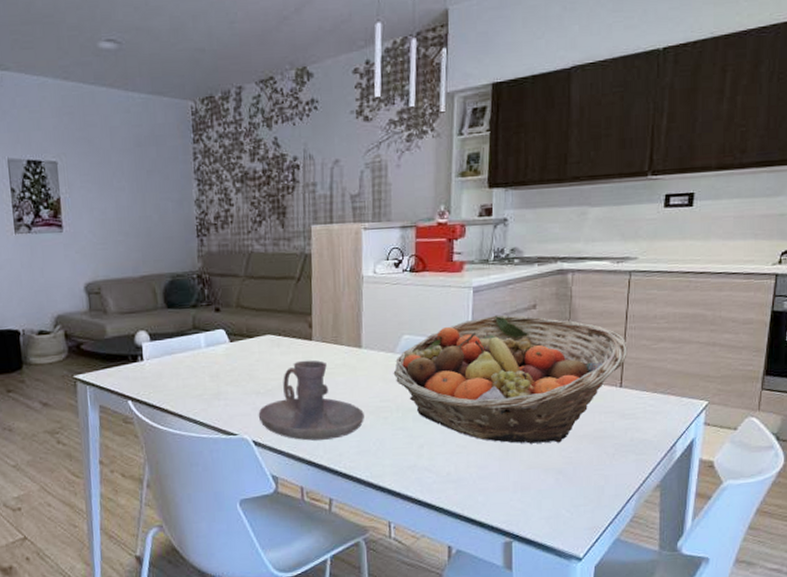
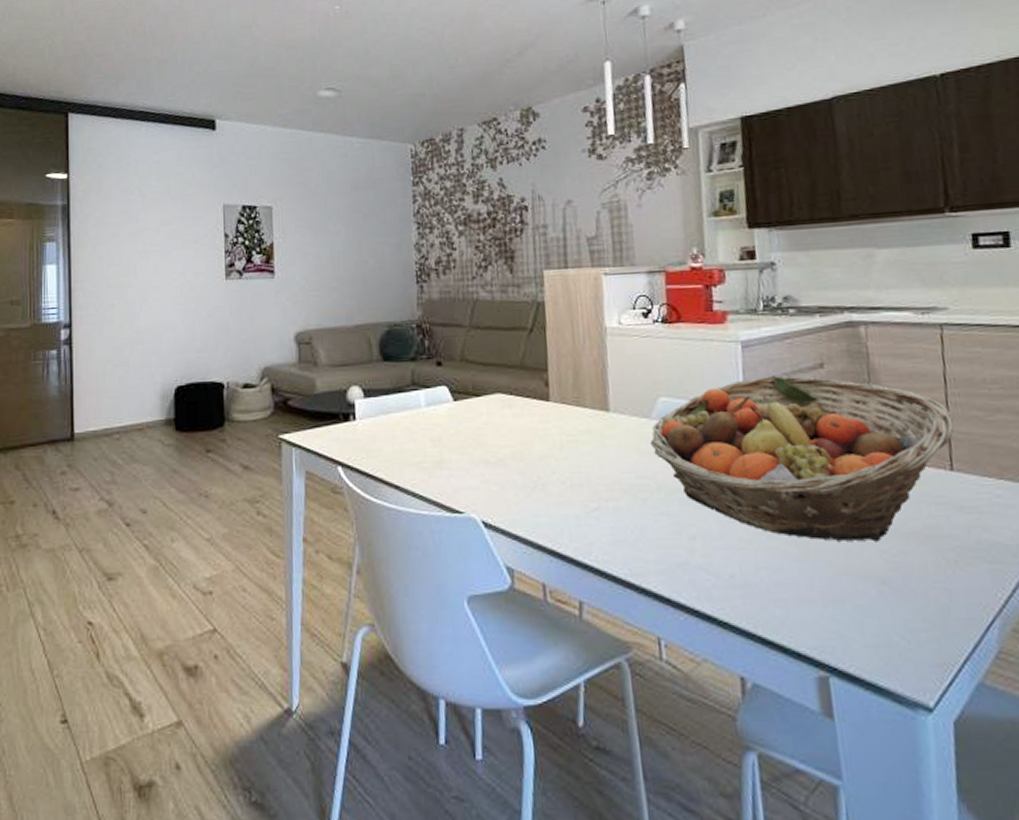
candle holder: present [258,360,364,441] -> none [488,424,618,524]

